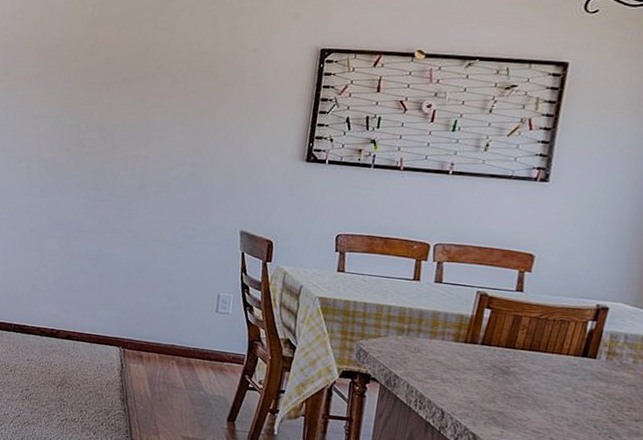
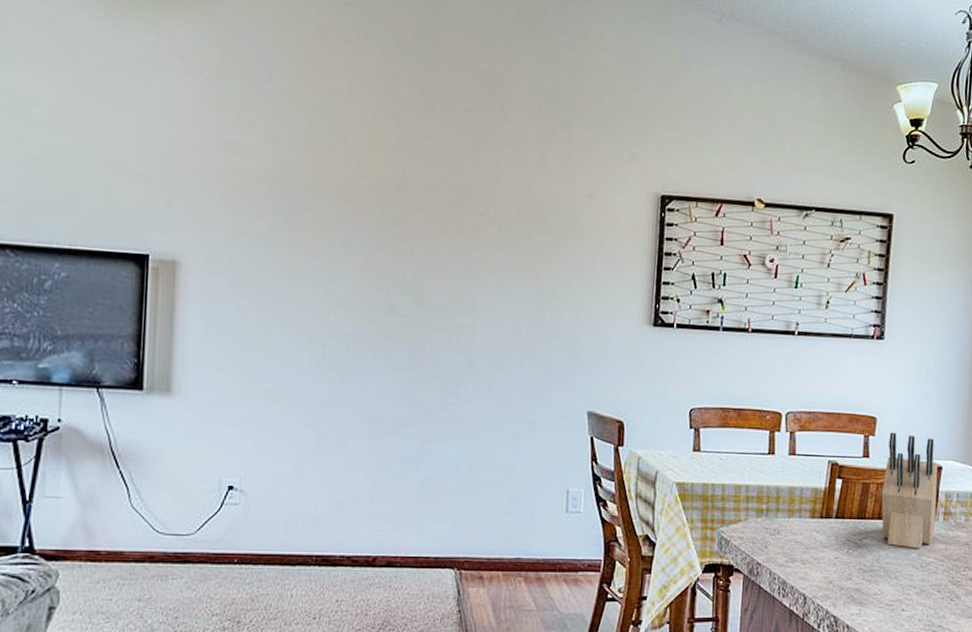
knife block: none [532,270,604,384] -> present [881,432,938,549]

